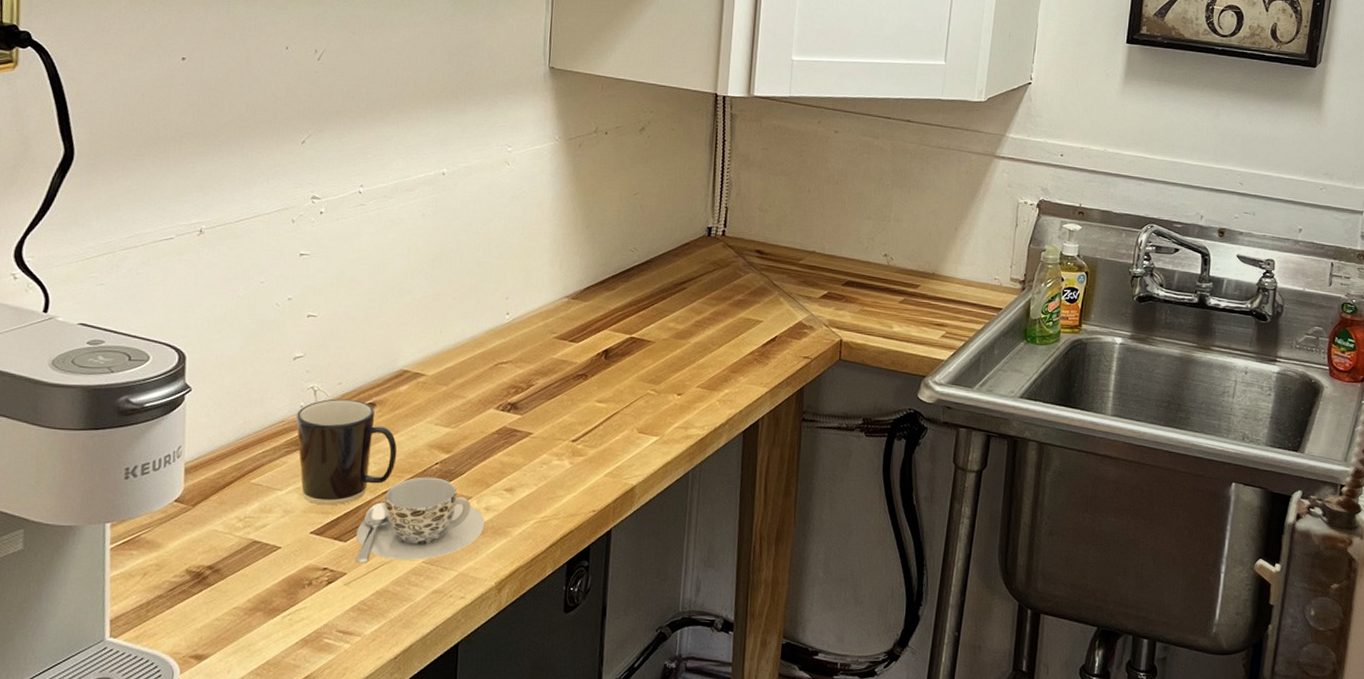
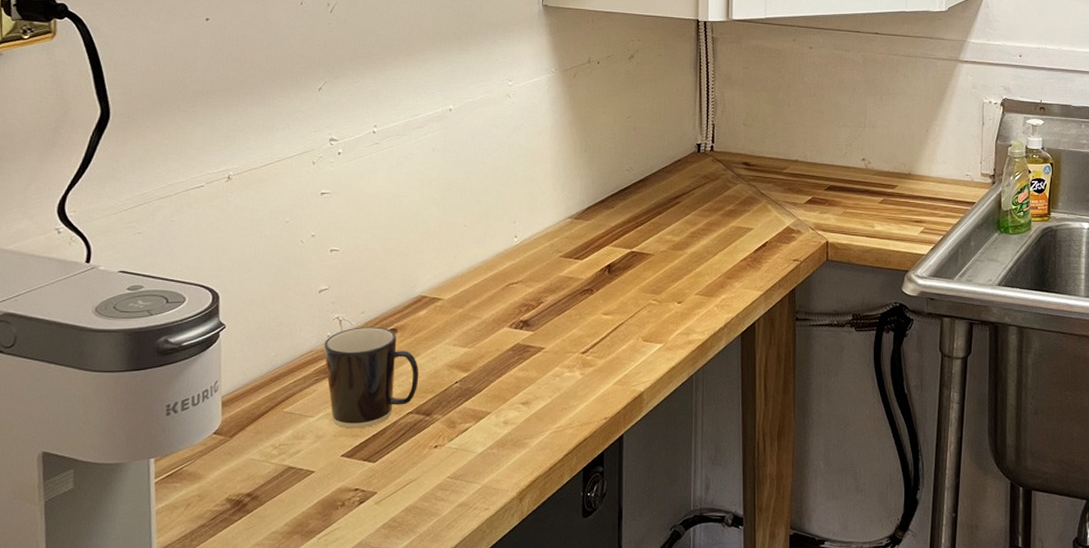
teacup: present [355,477,485,564] -> none [384,395,504,482]

